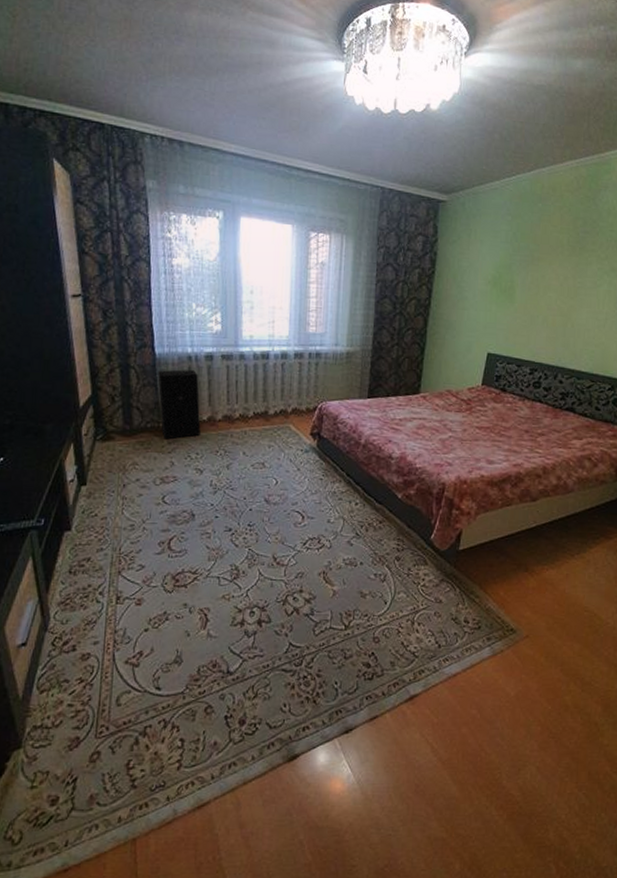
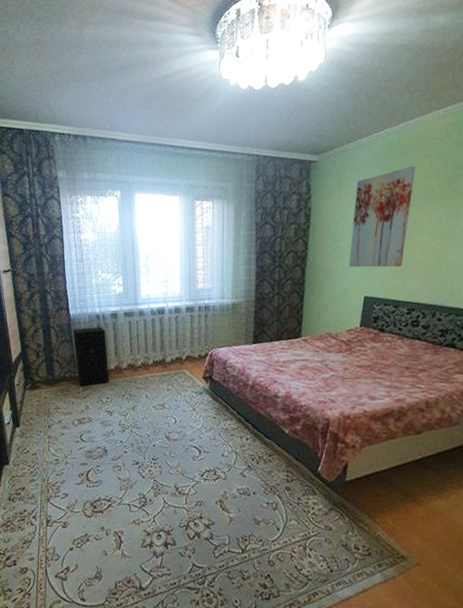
wall art: none [473,216,546,323] -> present [348,165,415,267]

